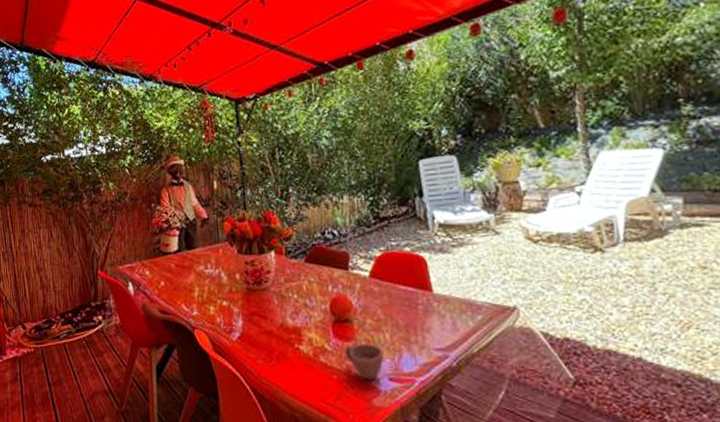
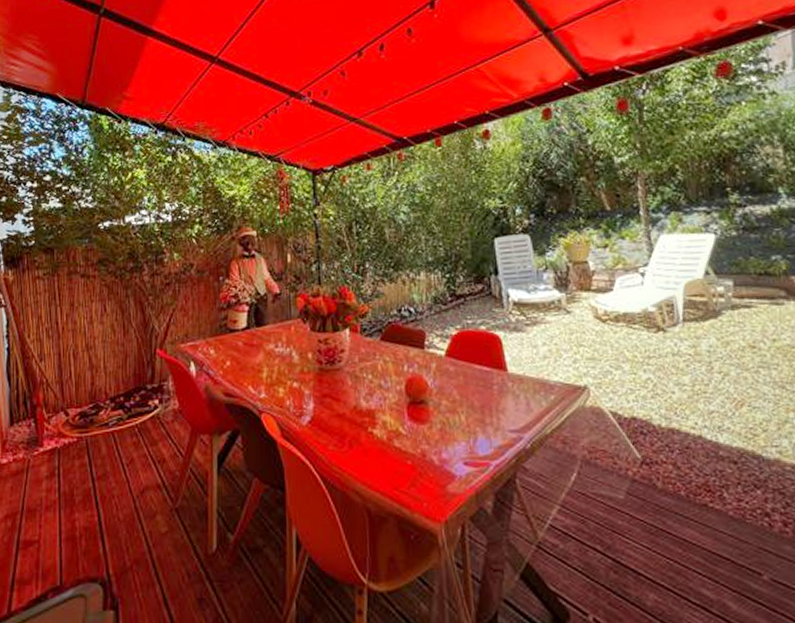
cup: present [345,344,384,380] -> none [420,426,460,465]

